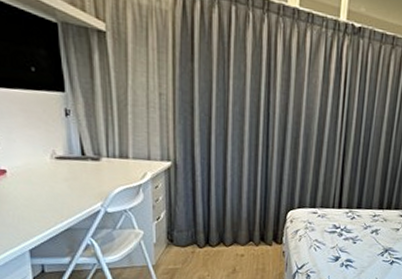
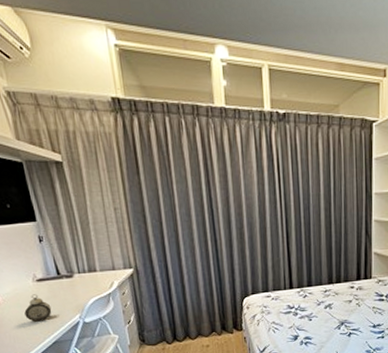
alarm clock: none [35,172,69,204] -> present [24,294,52,322]

